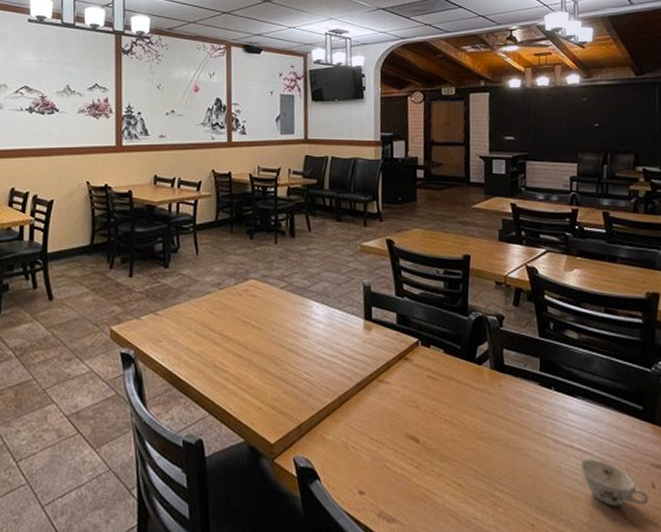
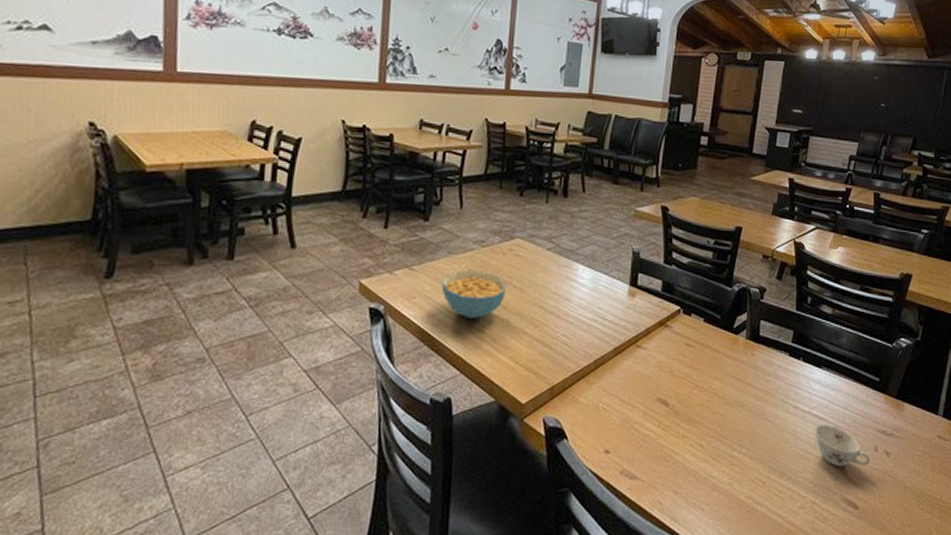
cereal bowl: none [185,311,246,359] -> present [441,269,508,318]

